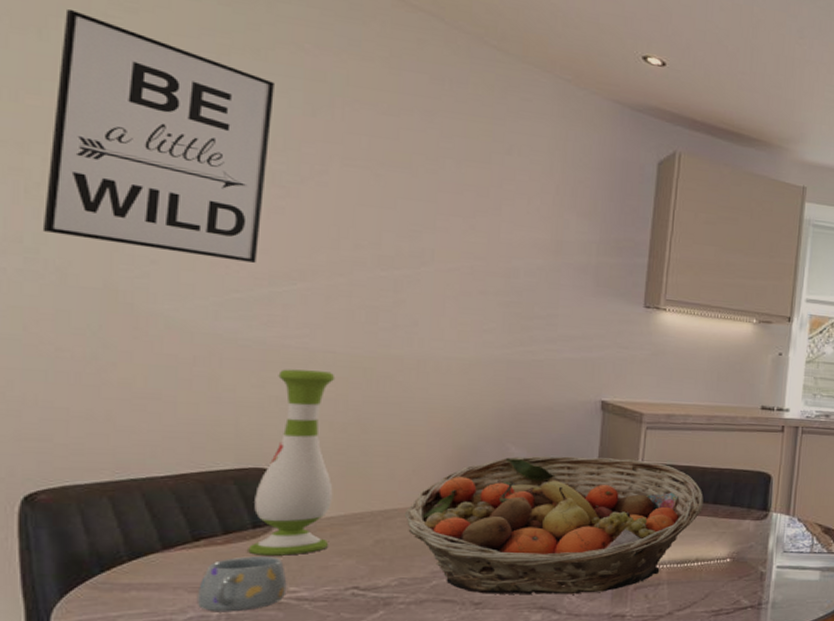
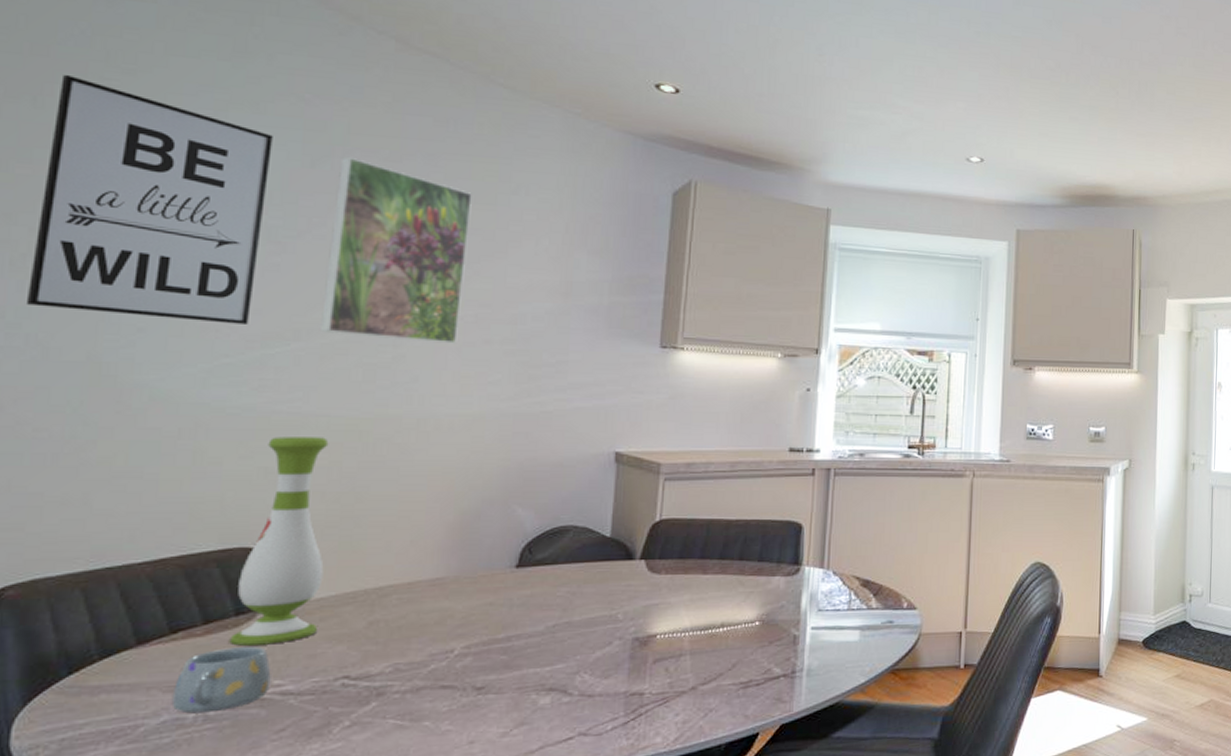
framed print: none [324,107,467,293] -> present [319,156,472,344]
fruit basket: present [405,456,704,594] -> none [402,515,728,677]

